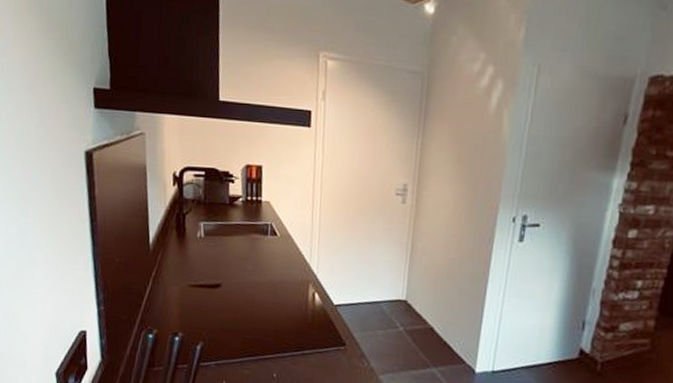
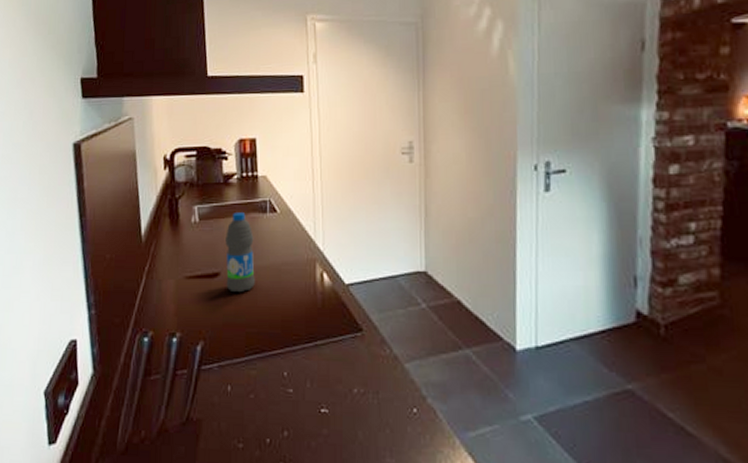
water bottle: none [226,232,255,304] -> present [225,212,255,293]

